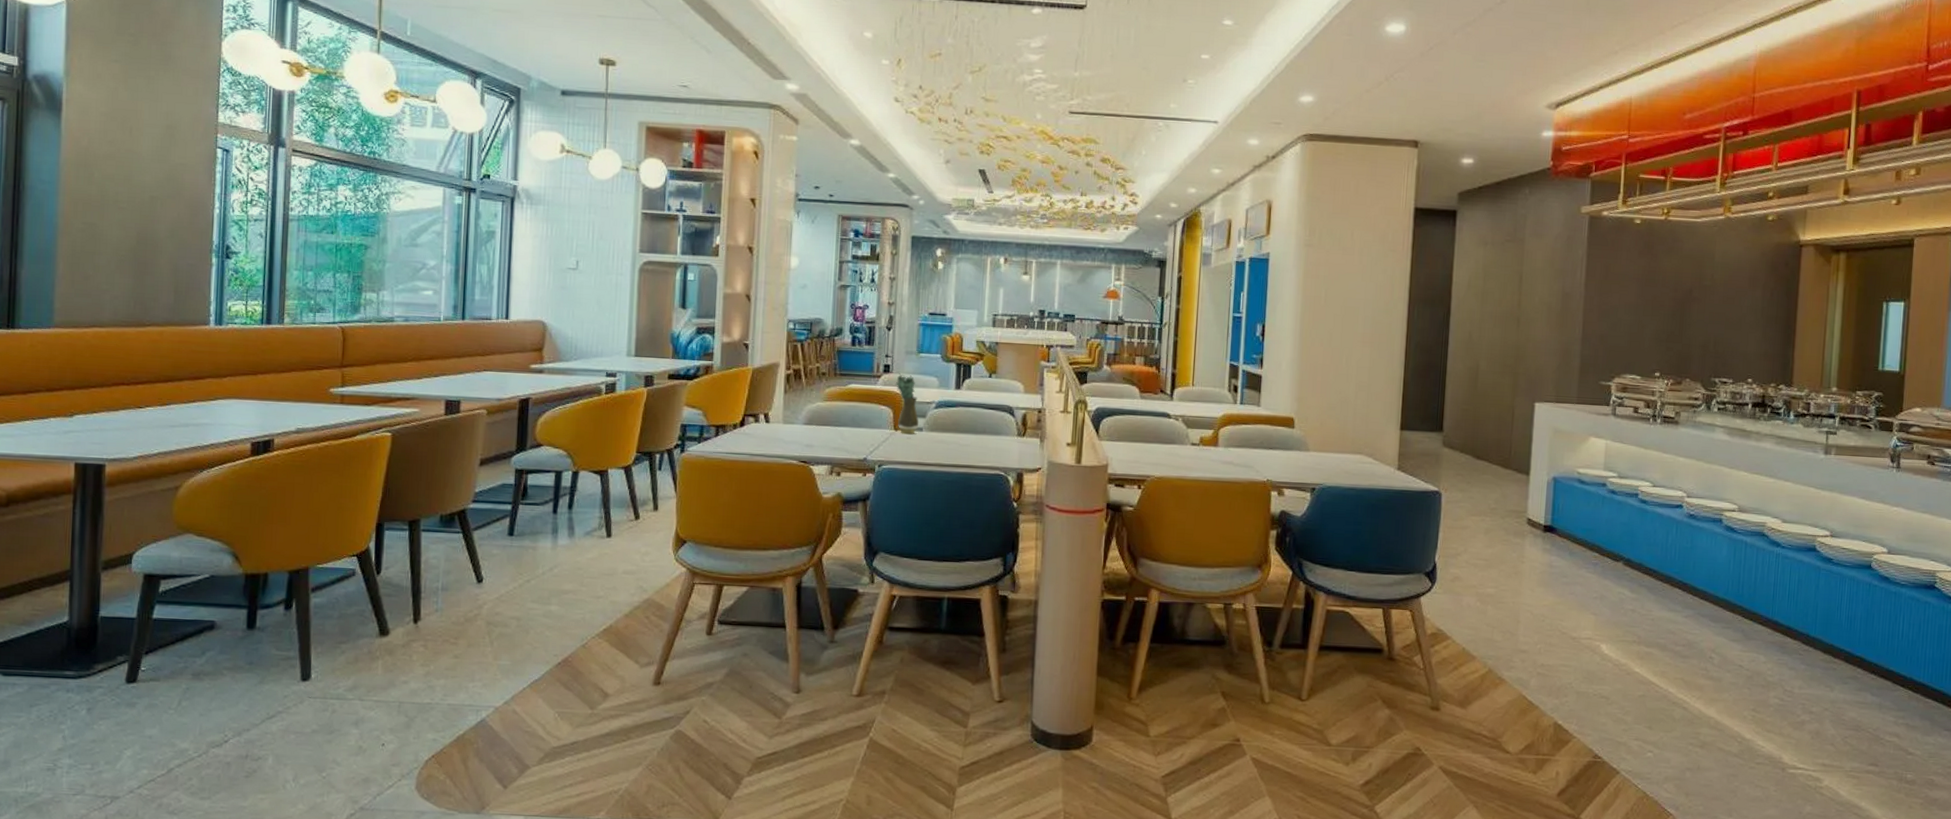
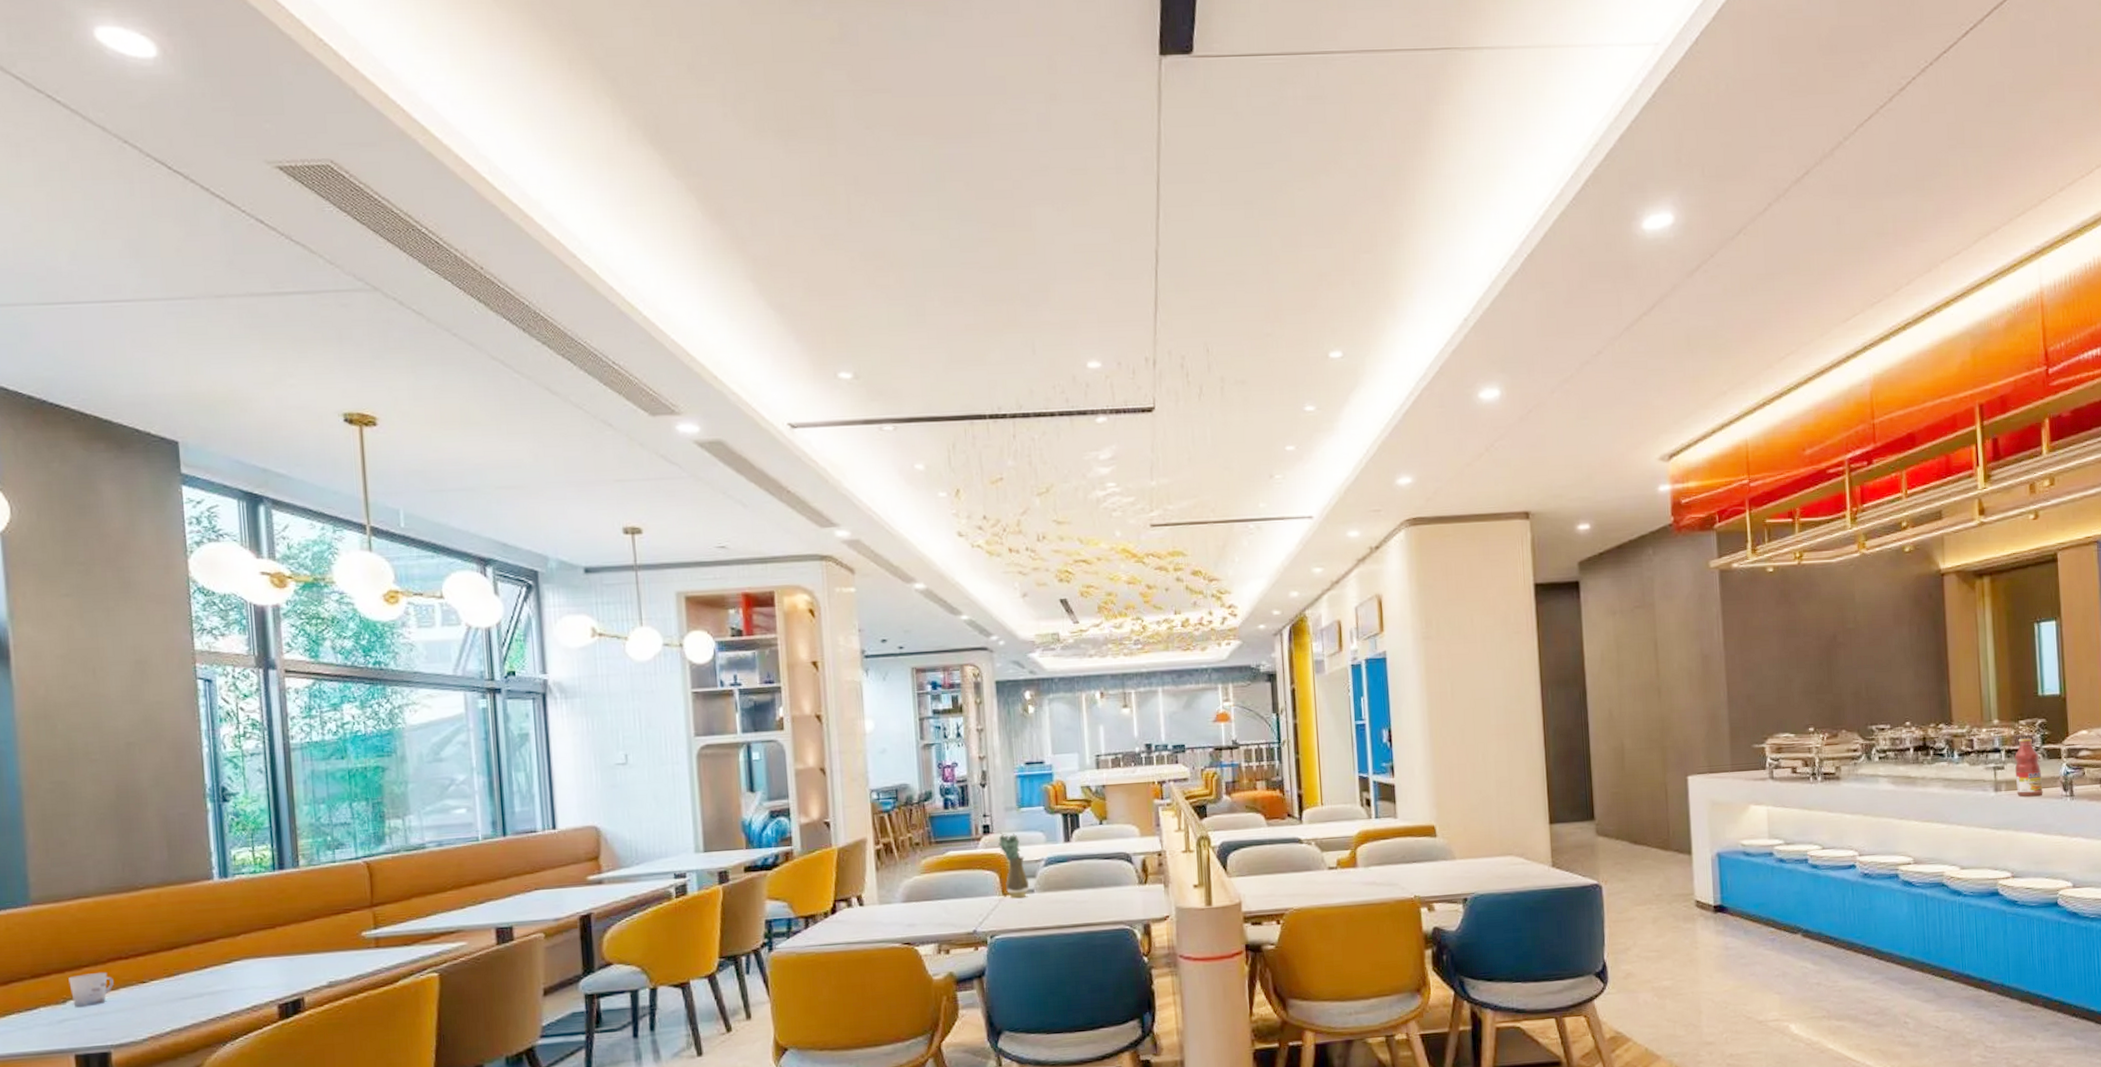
cup: none [77,393,115,423] -> present [68,971,114,1008]
fruit juice: none [1845,408,1872,464] -> present [2015,738,2043,798]

